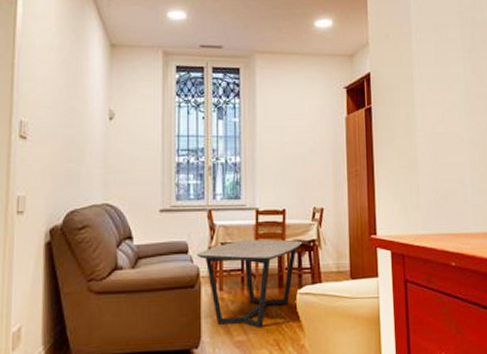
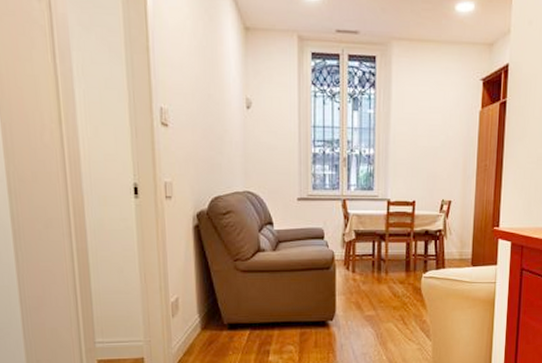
coffee table: present [196,239,303,328] -> none [331,229,430,306]

